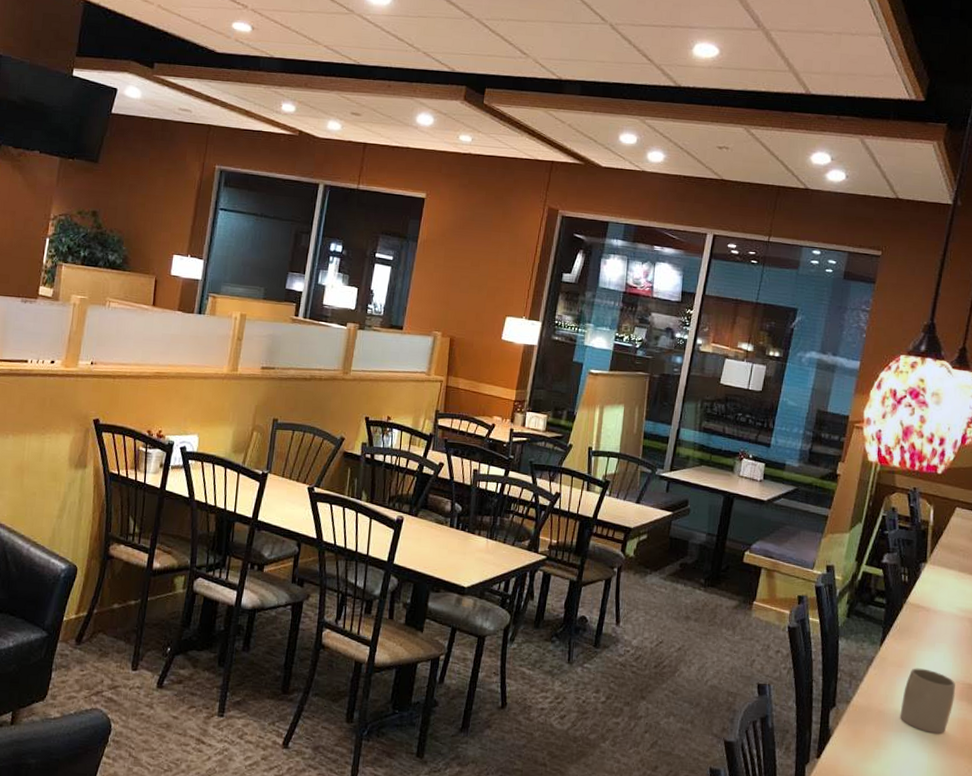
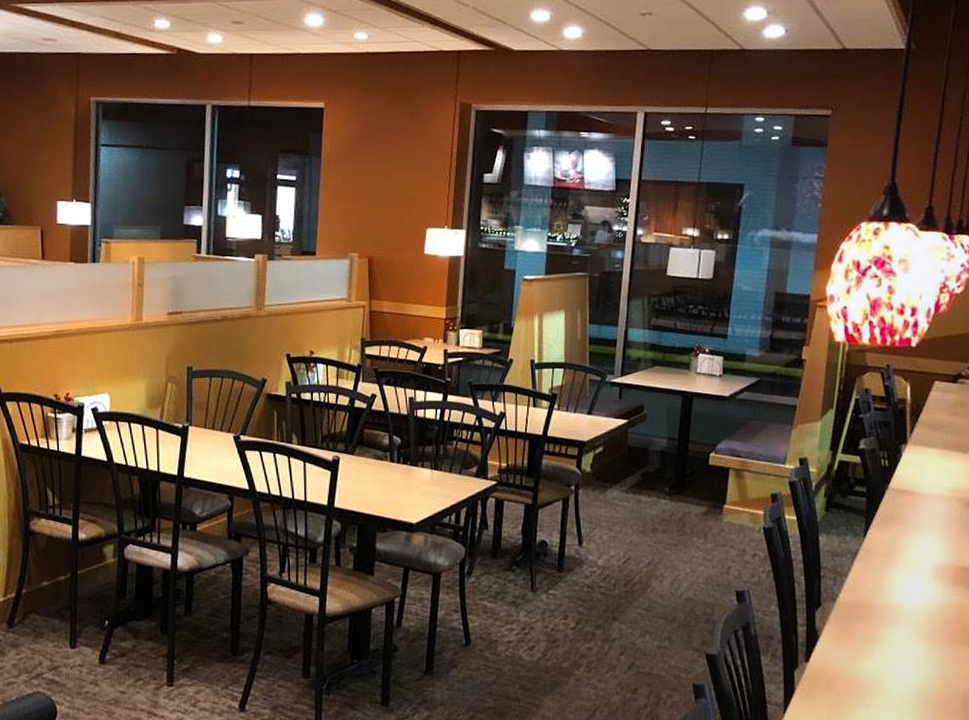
mug: present [900,668,955,734] -> none [890,556,948,622]

